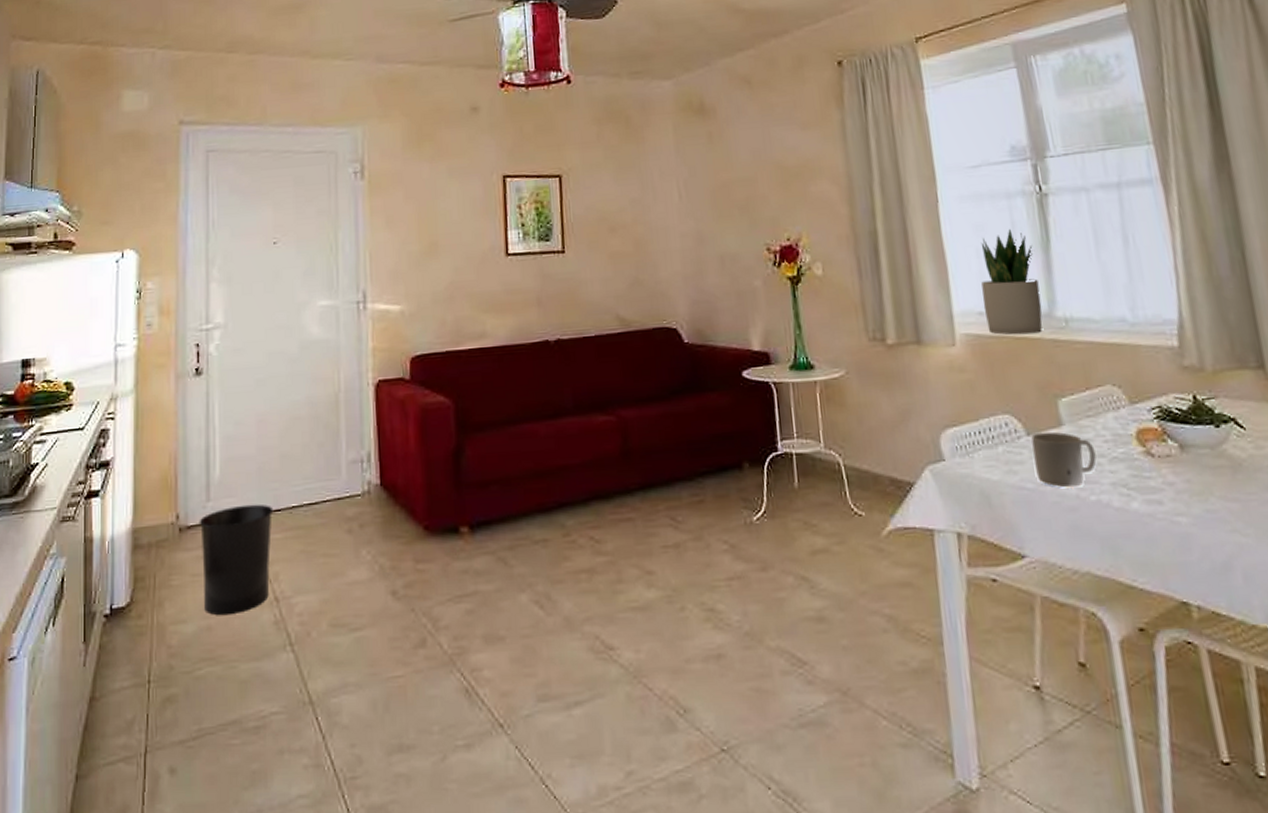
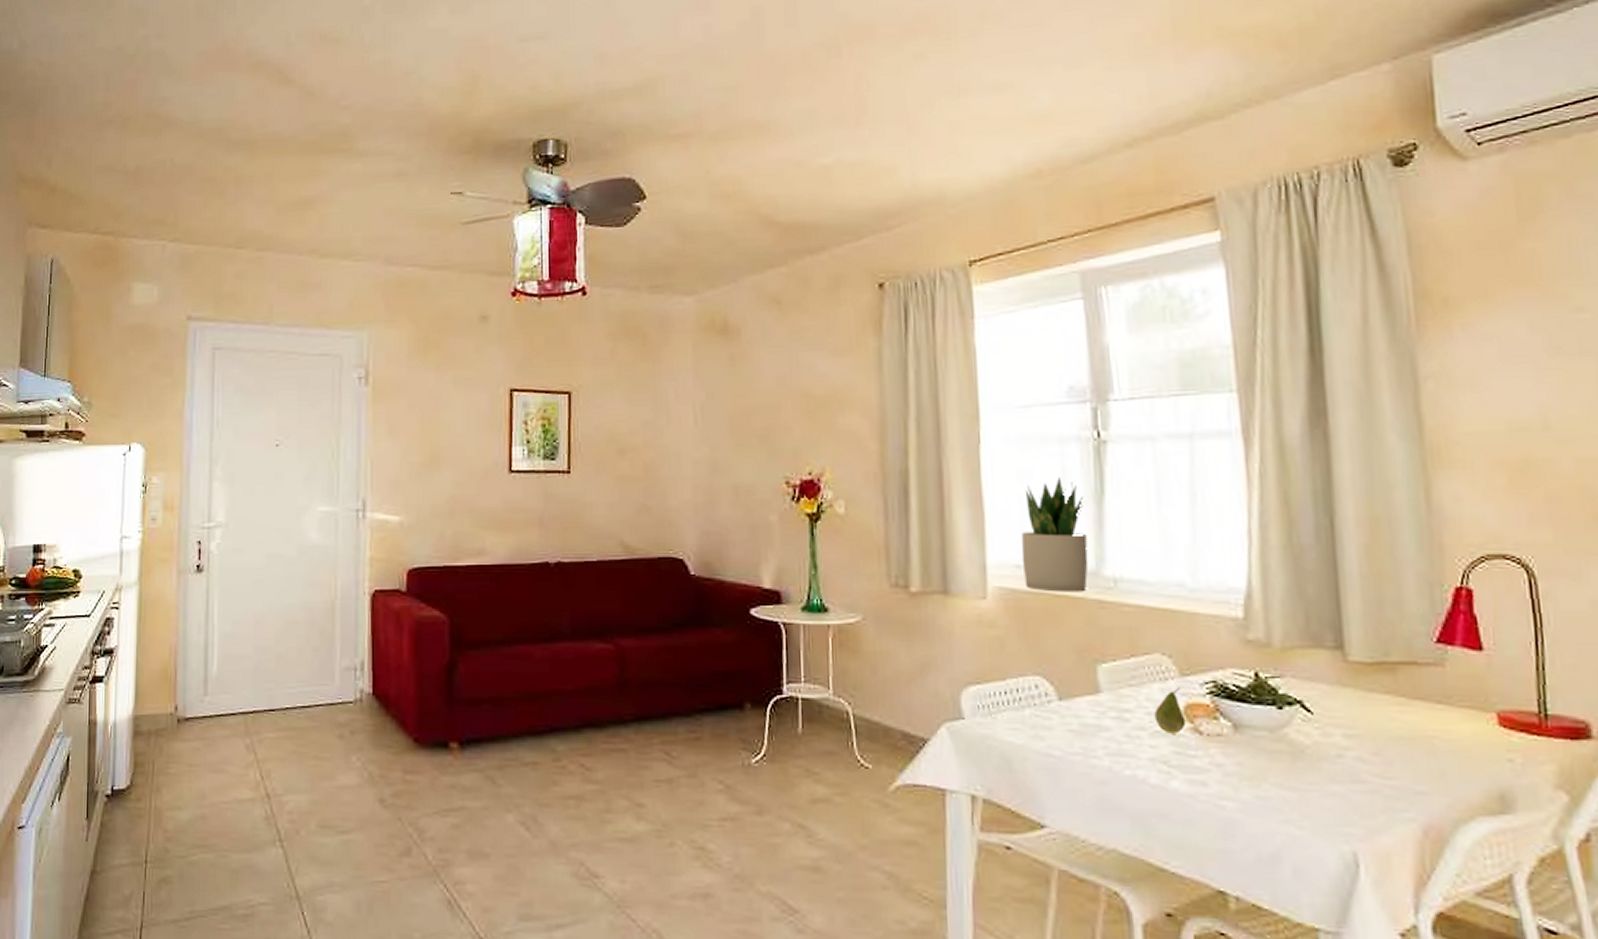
waste bin: present [199,504,274,615] -> none [196,702,268,806]
mug: present [1031,431,1097,488] -> none [1063,698,1136,760]
fruit: none [1111,415,1140,458] -> present [1154,687,1186,734]

